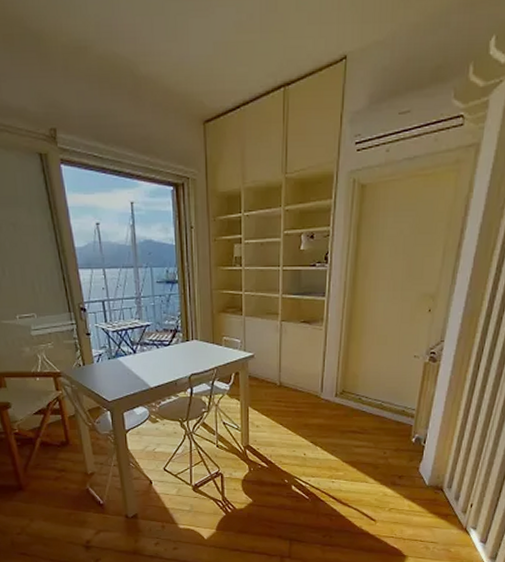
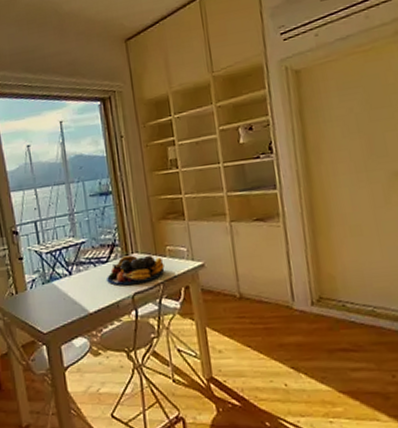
fruit bowl: none [168,341,220,367] -> present [107,255,165,285]

